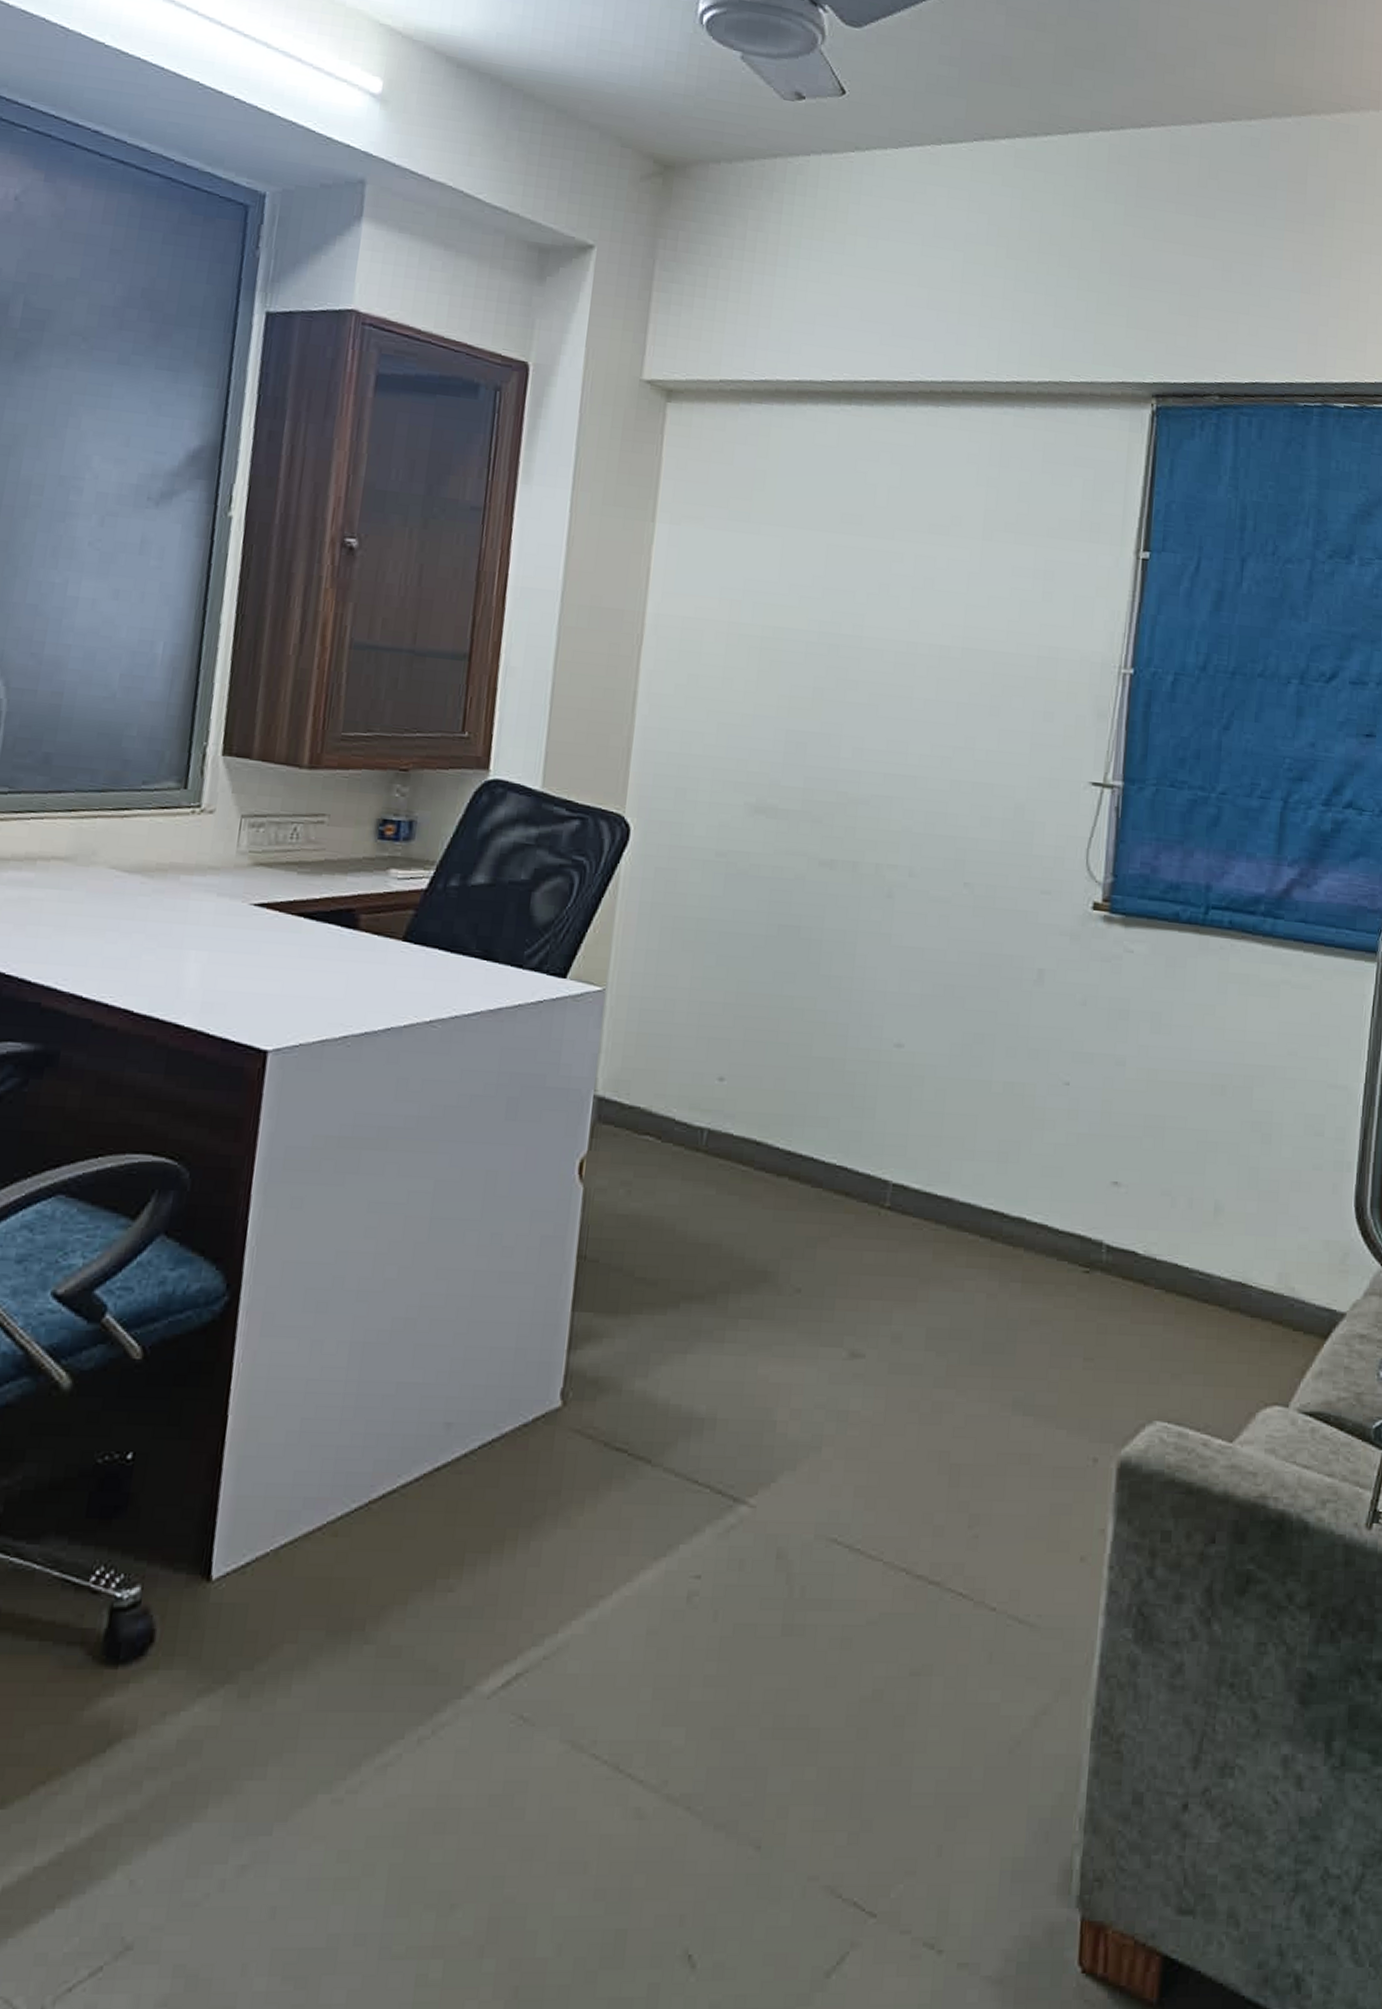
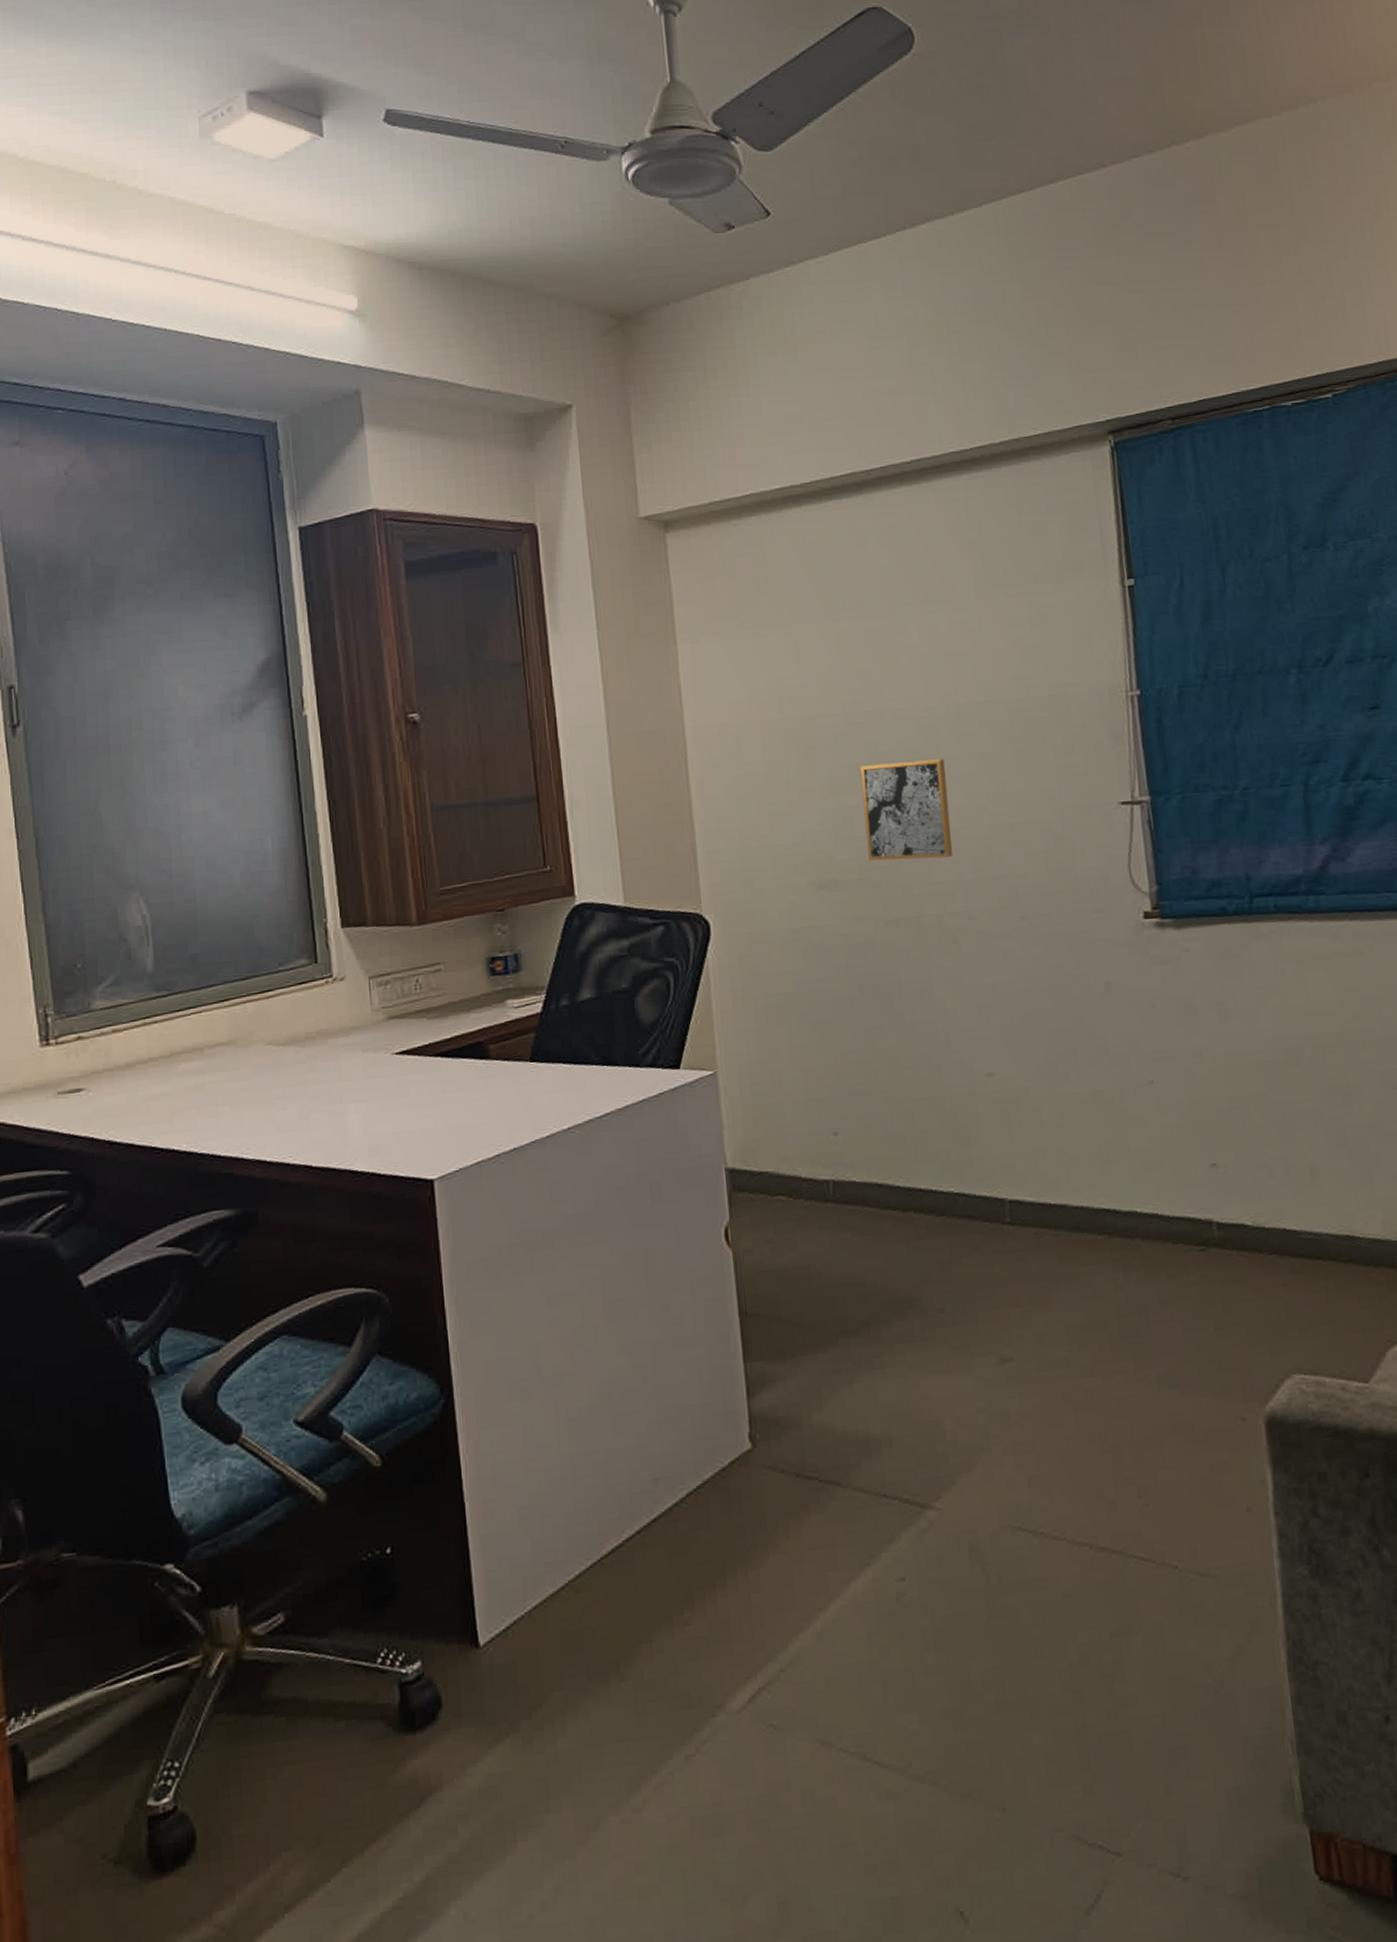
wall art: none [815,691,916,806] -> present [860,758,953,861]

